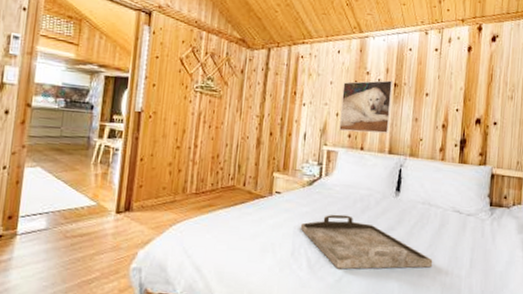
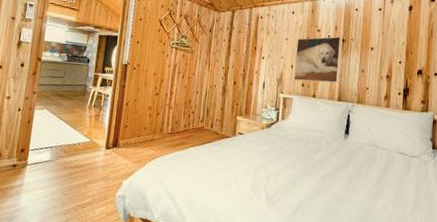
serving tray: present [300,214,433,270] -> none [260,153,380,204]

